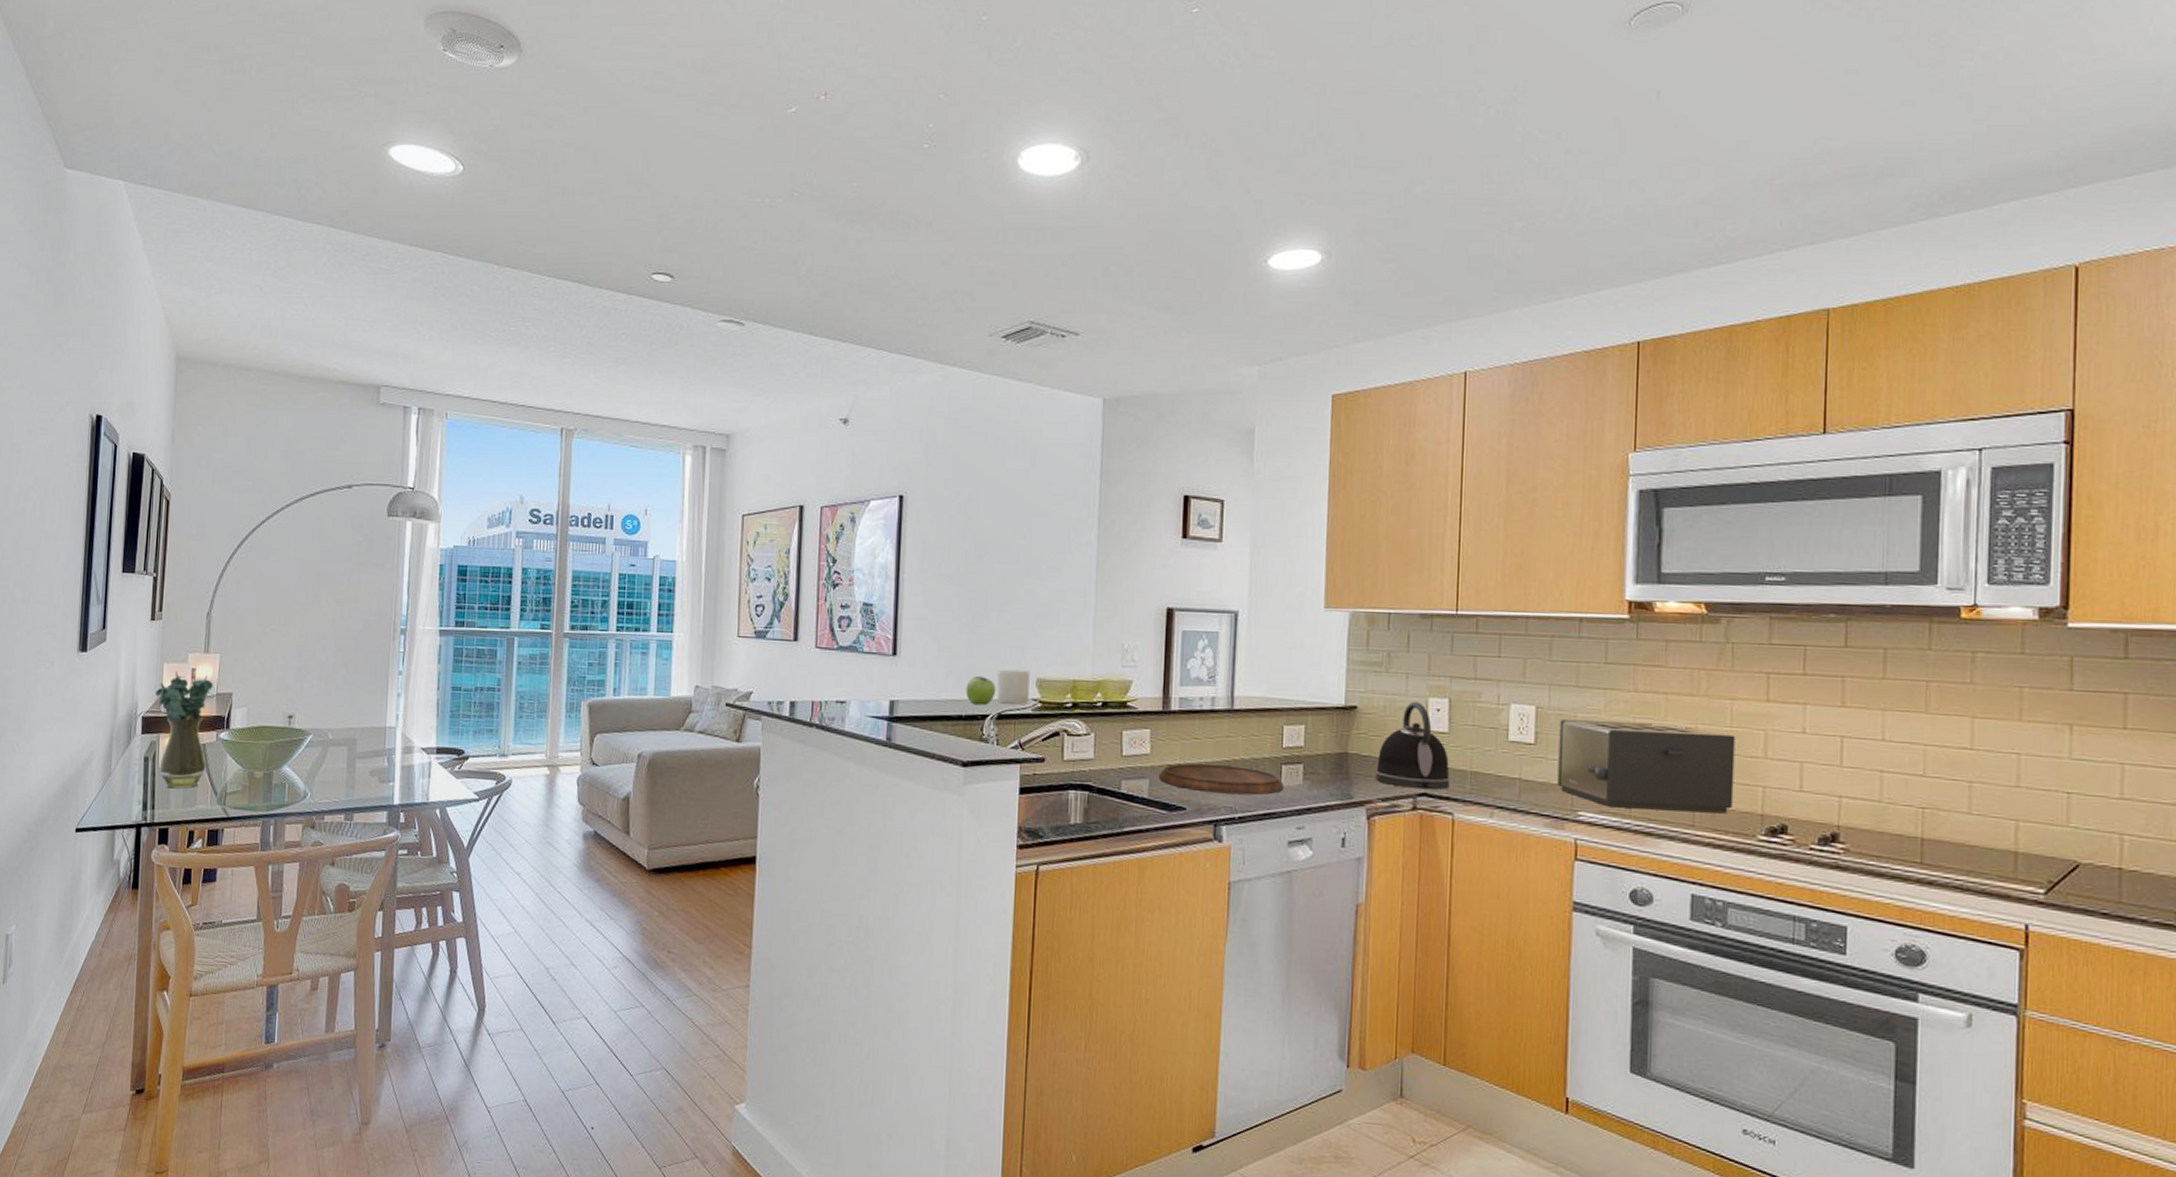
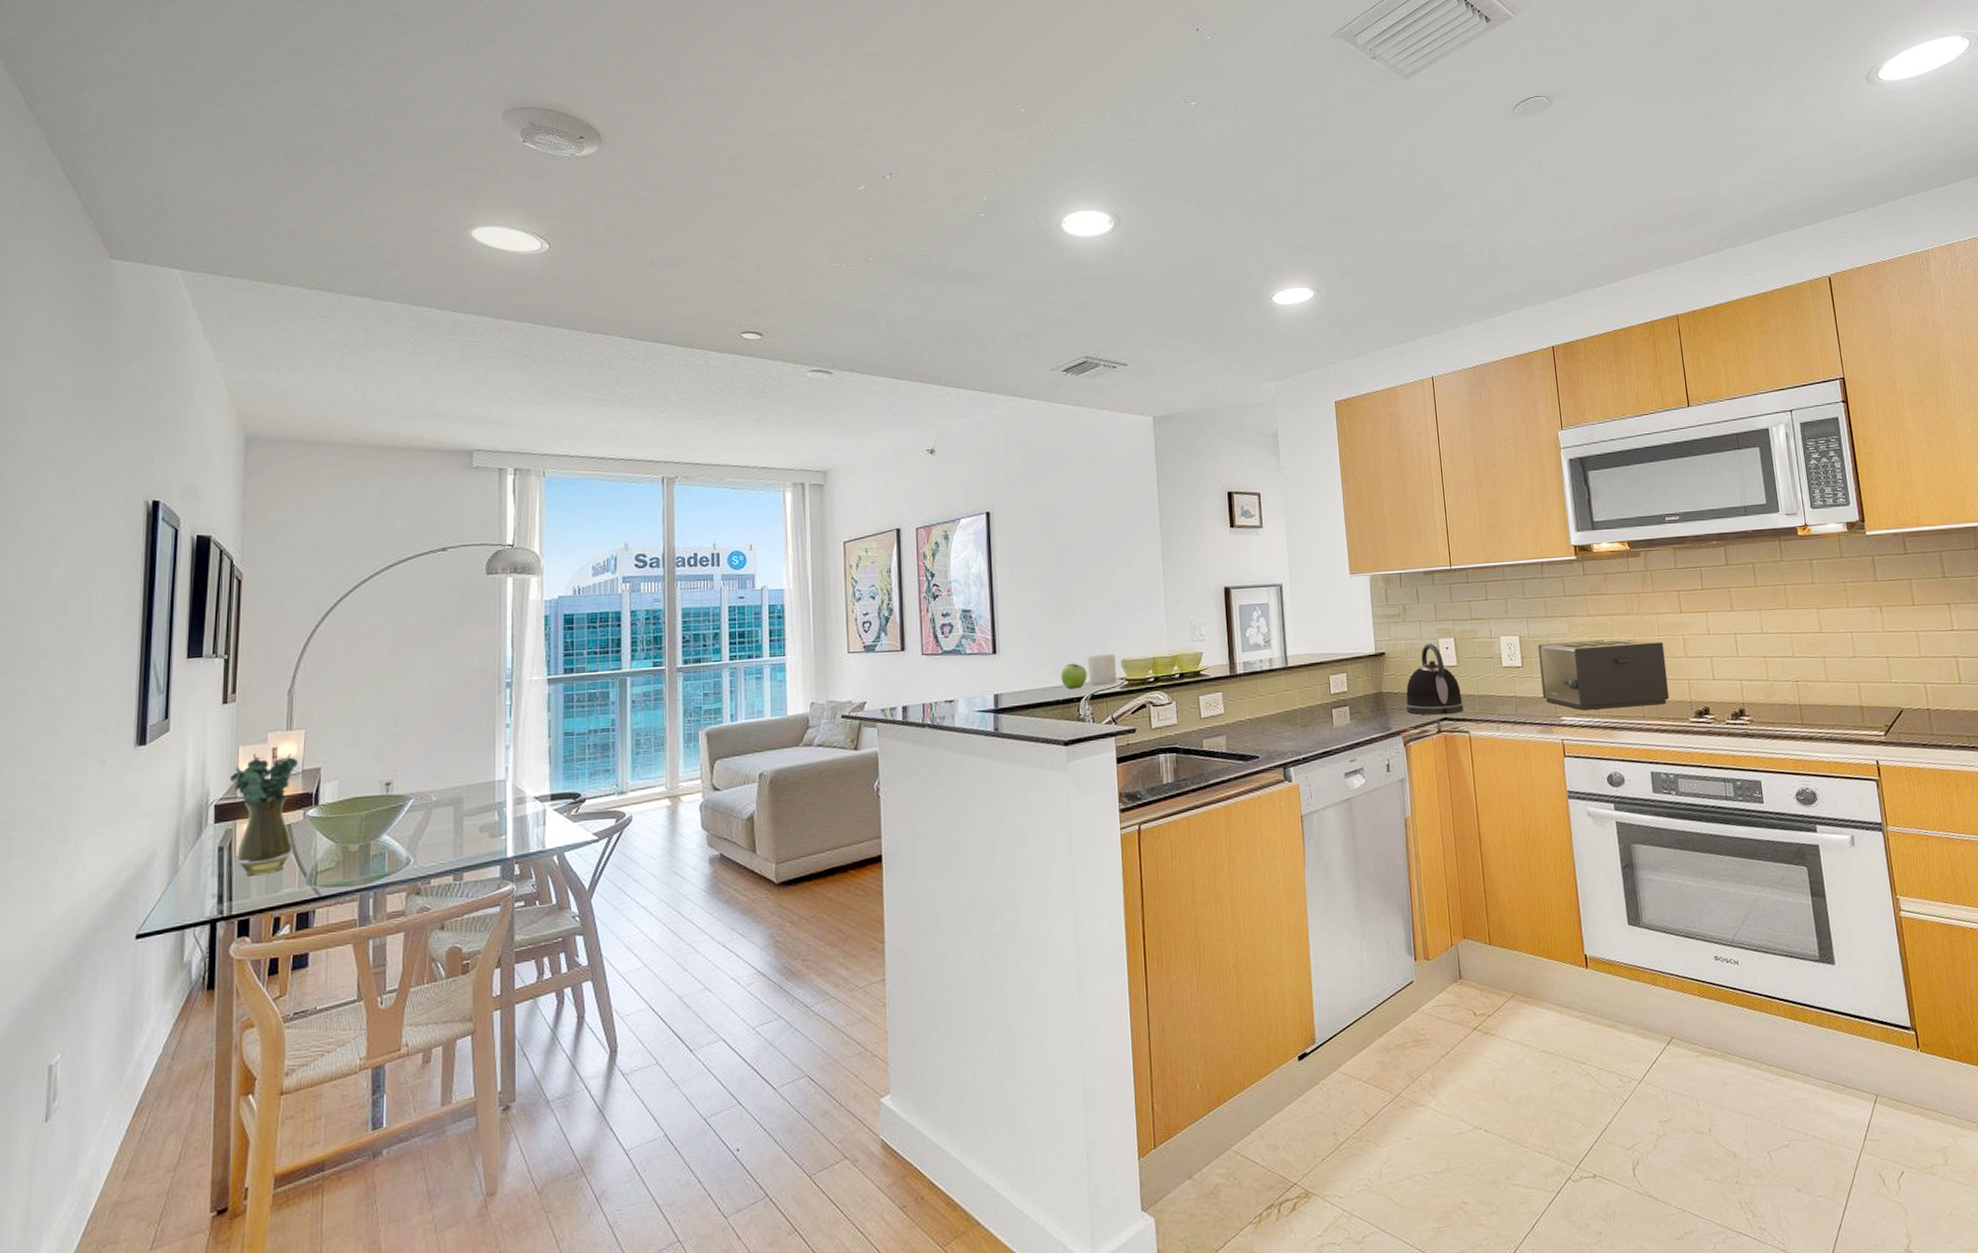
cutting board: present [1160,763,1283,795] -> none [1234,715,1335,740]

